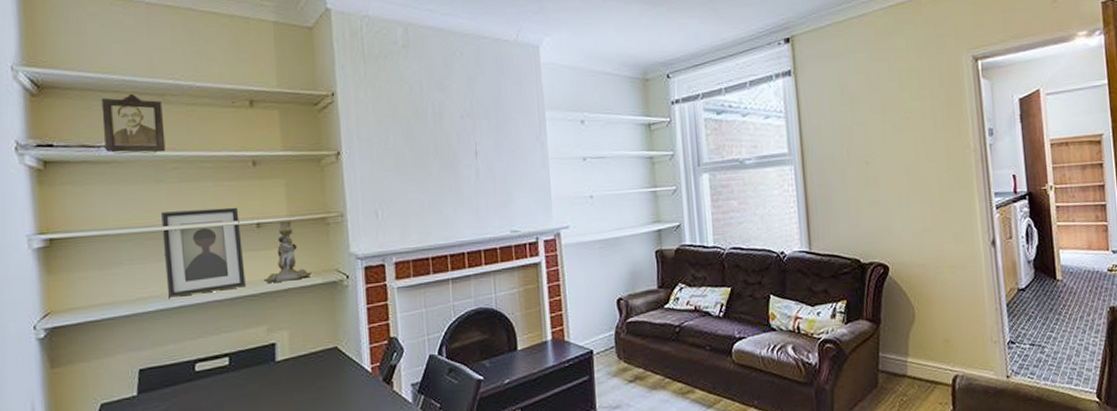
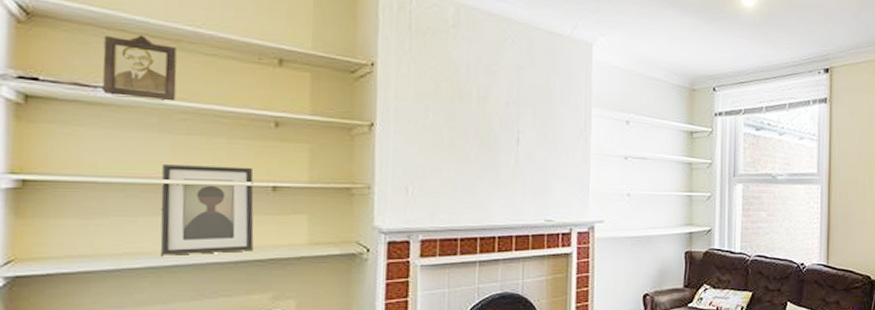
candlestick: present [263,221,312,283] -> none [273,187,329,250]

